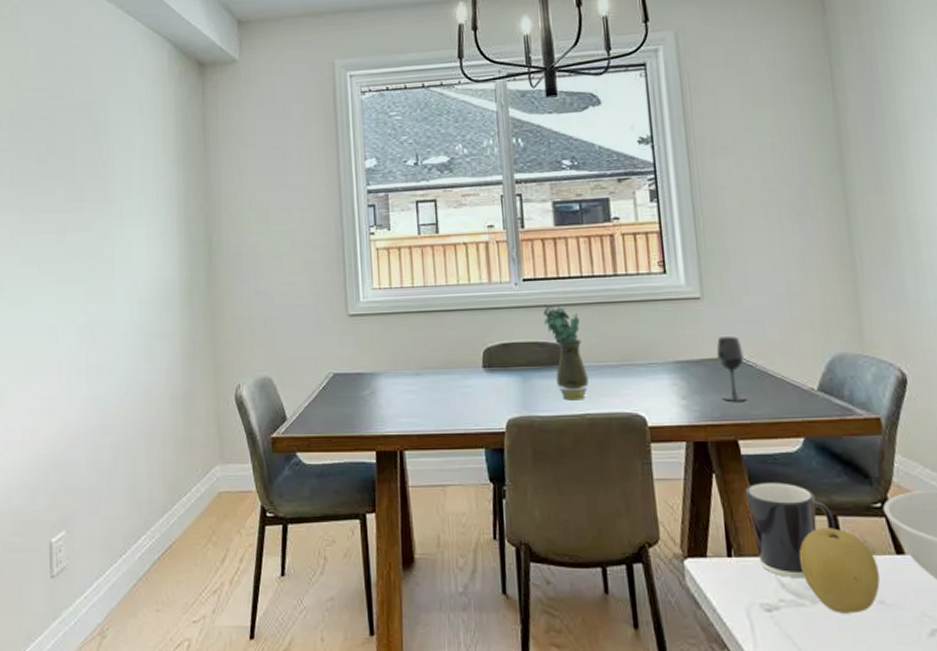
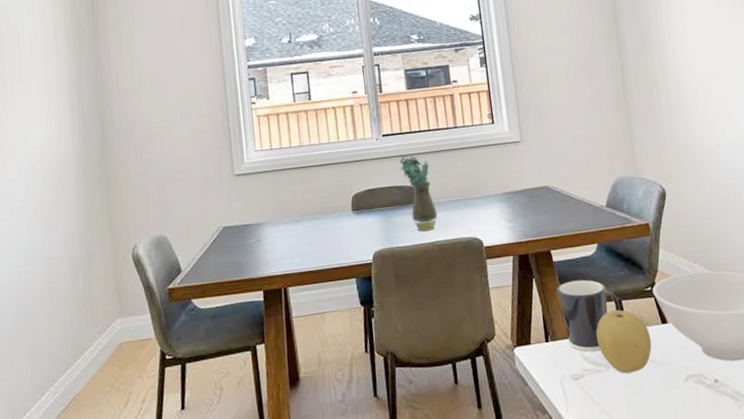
wine glass: present [716,336,747,402] -> none [533,170,556,221]

